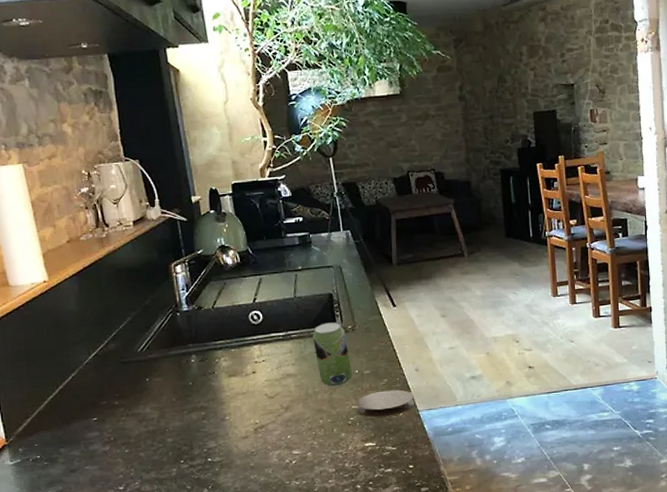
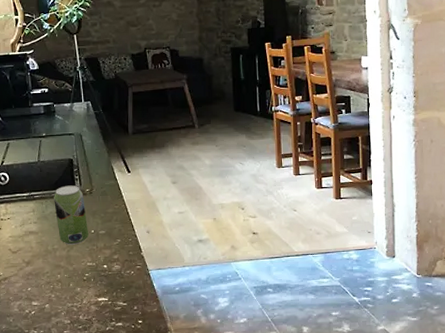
coaster: present [356,389,414,418] -> none [91,249,145,275]

